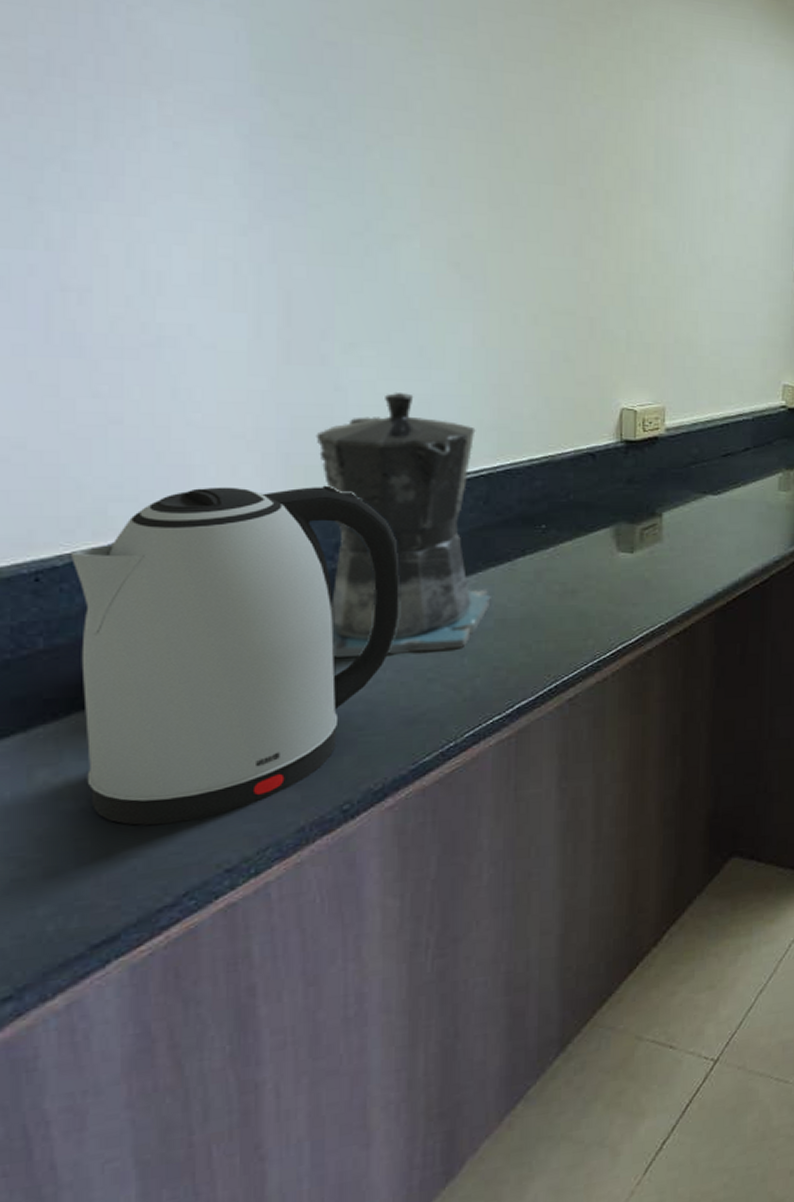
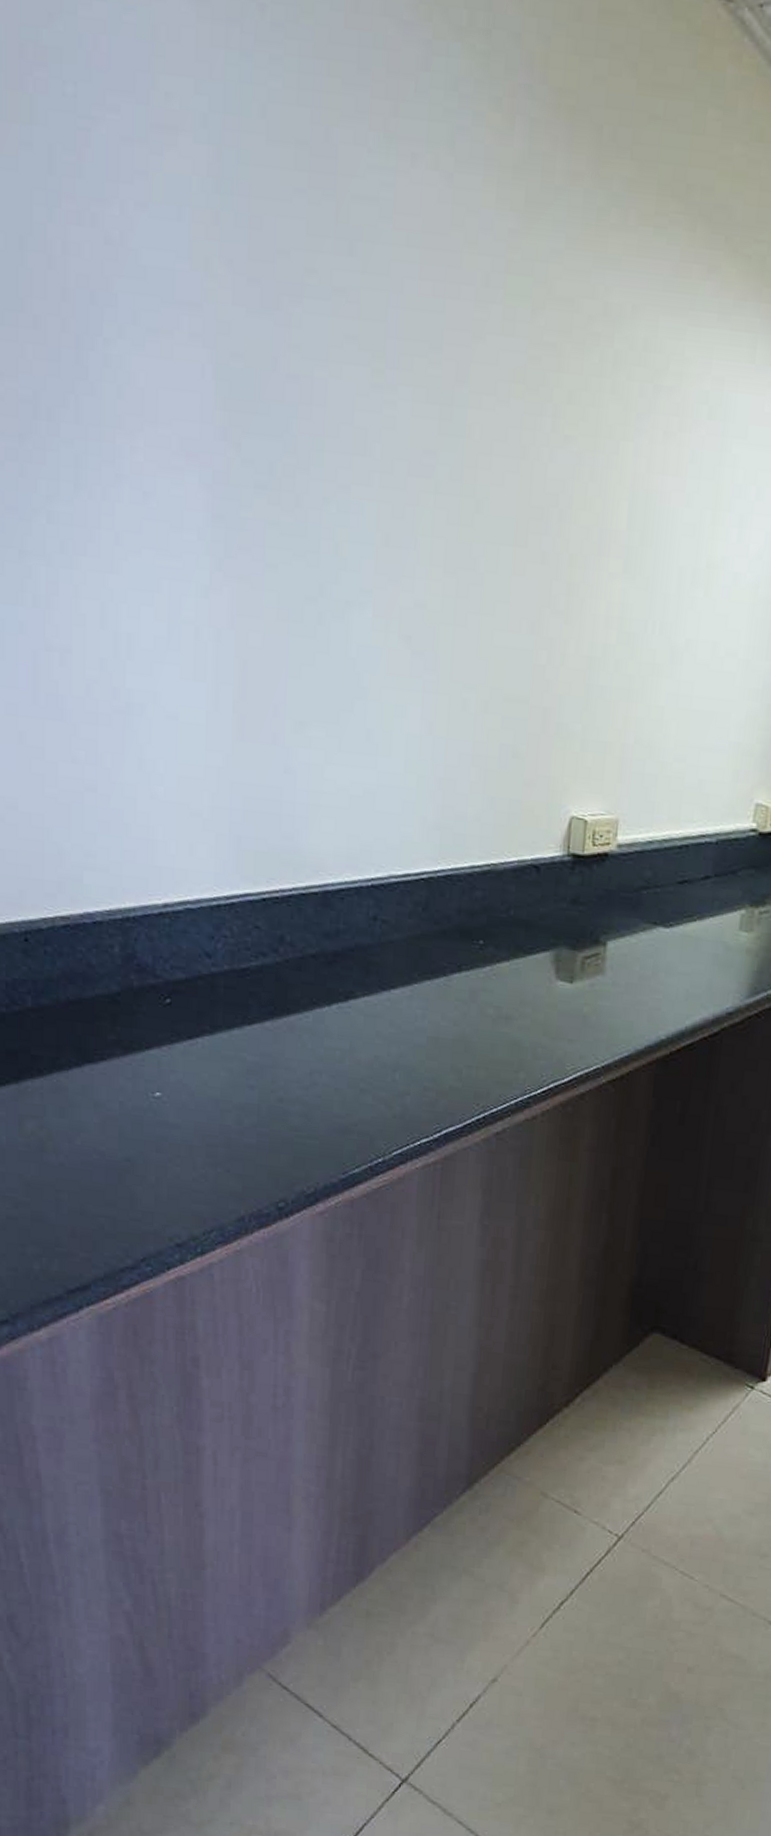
kettle: present [70,485,400,825] -> none [52,864,339,1192]
coffee maker: present [316,391,491,658] -> none [265,778,425,1063]

